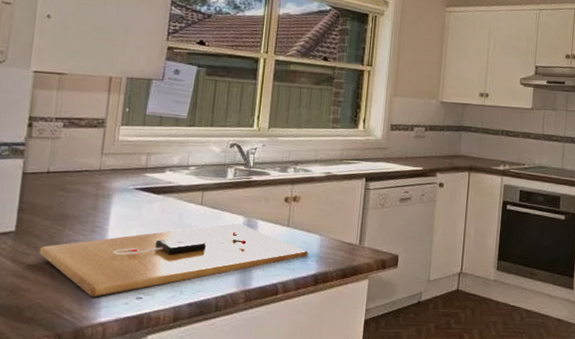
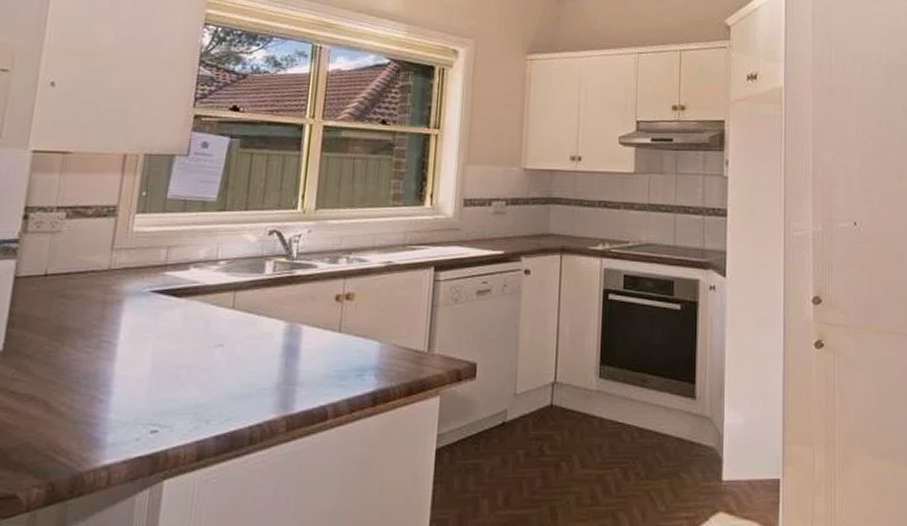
cutting board: present [38,223,309,297] -> none [30,330,365,432]

